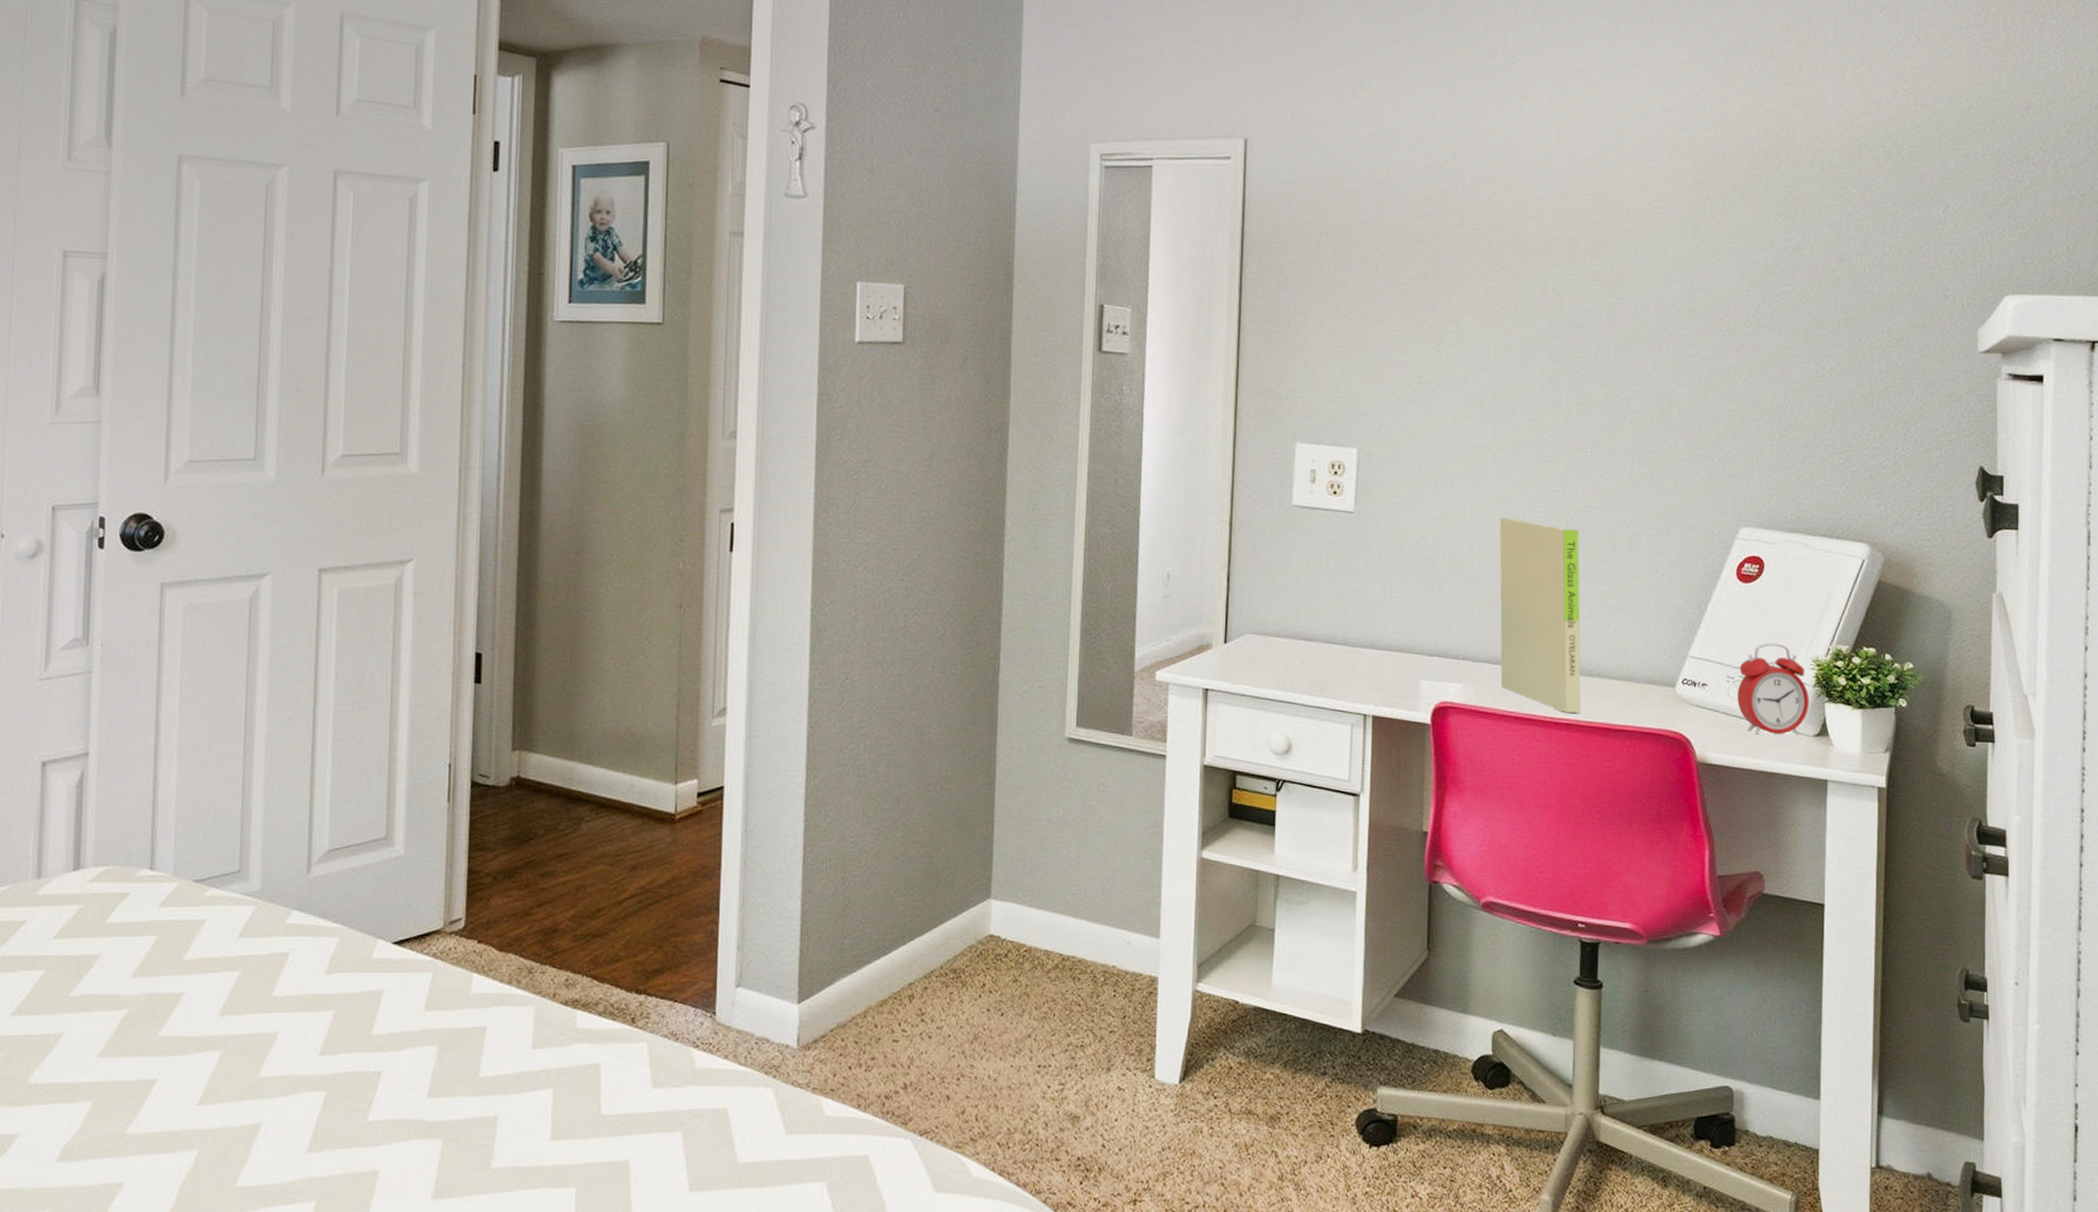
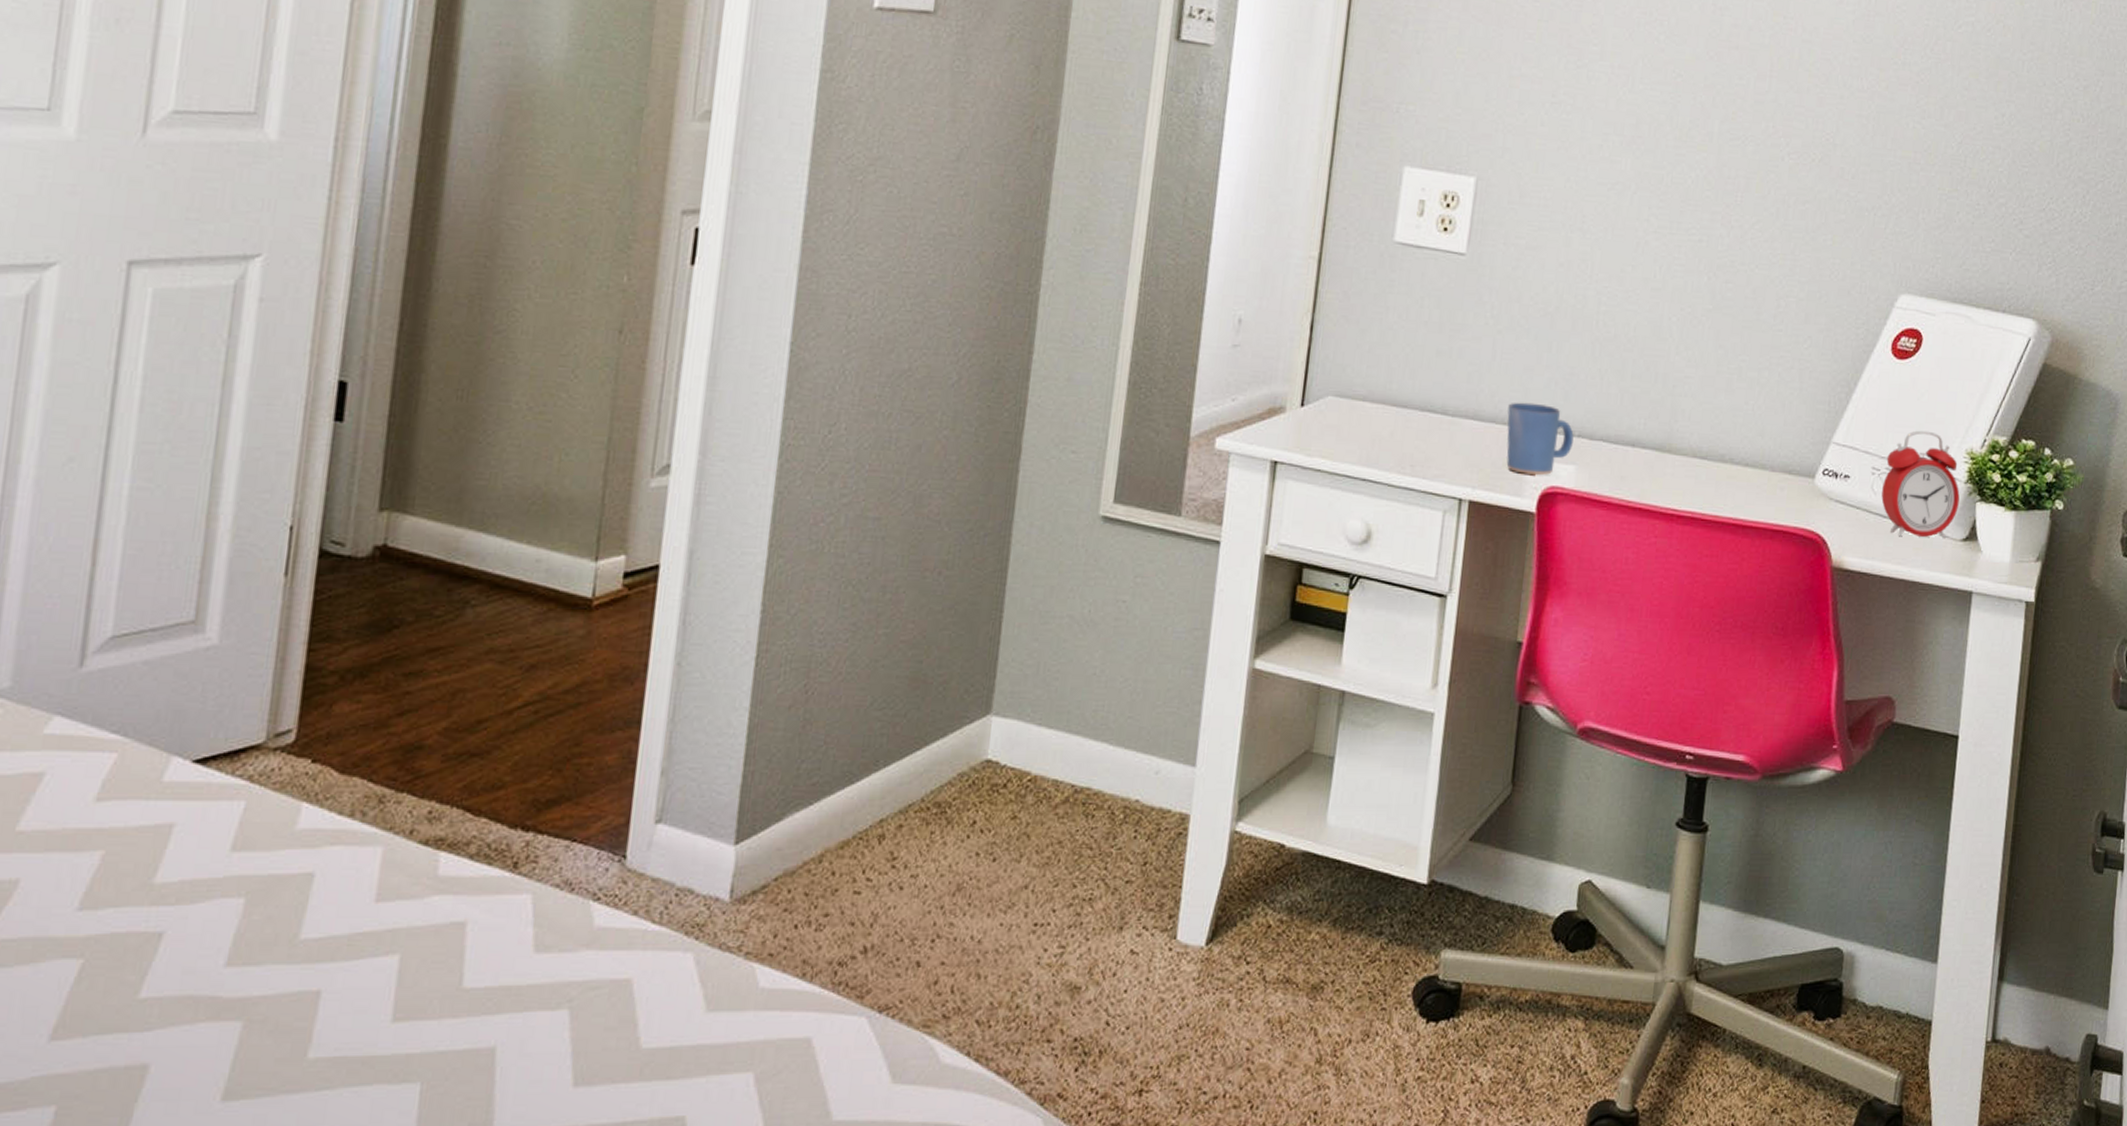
mug: none [1400,632,1459,692] -> present [1506,402,1574,475]
book: present [1499,518,1581,713] -> none [1619,269,1721,505]

